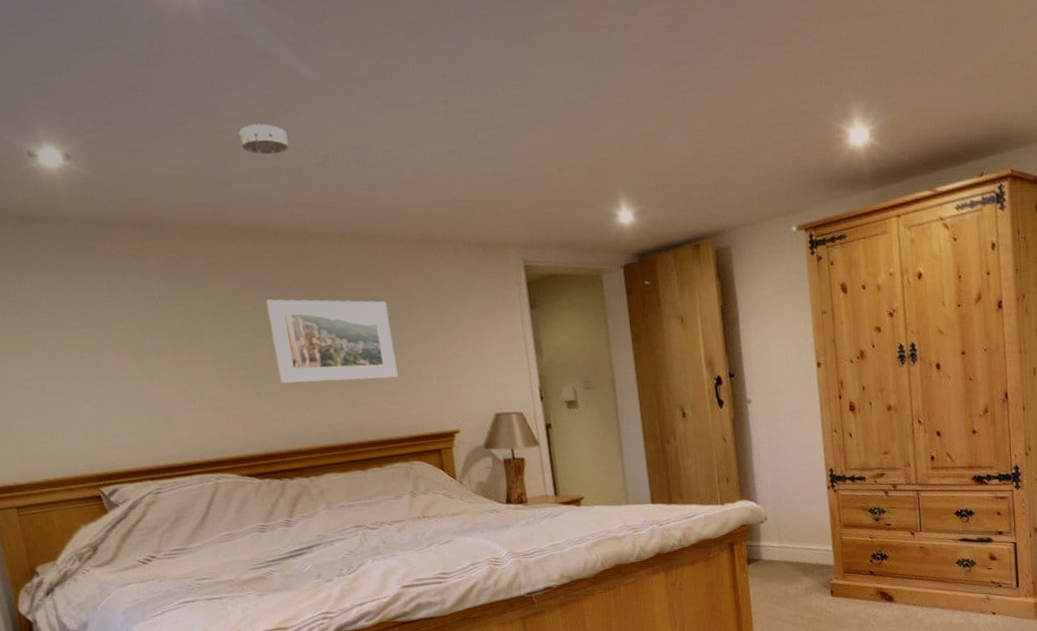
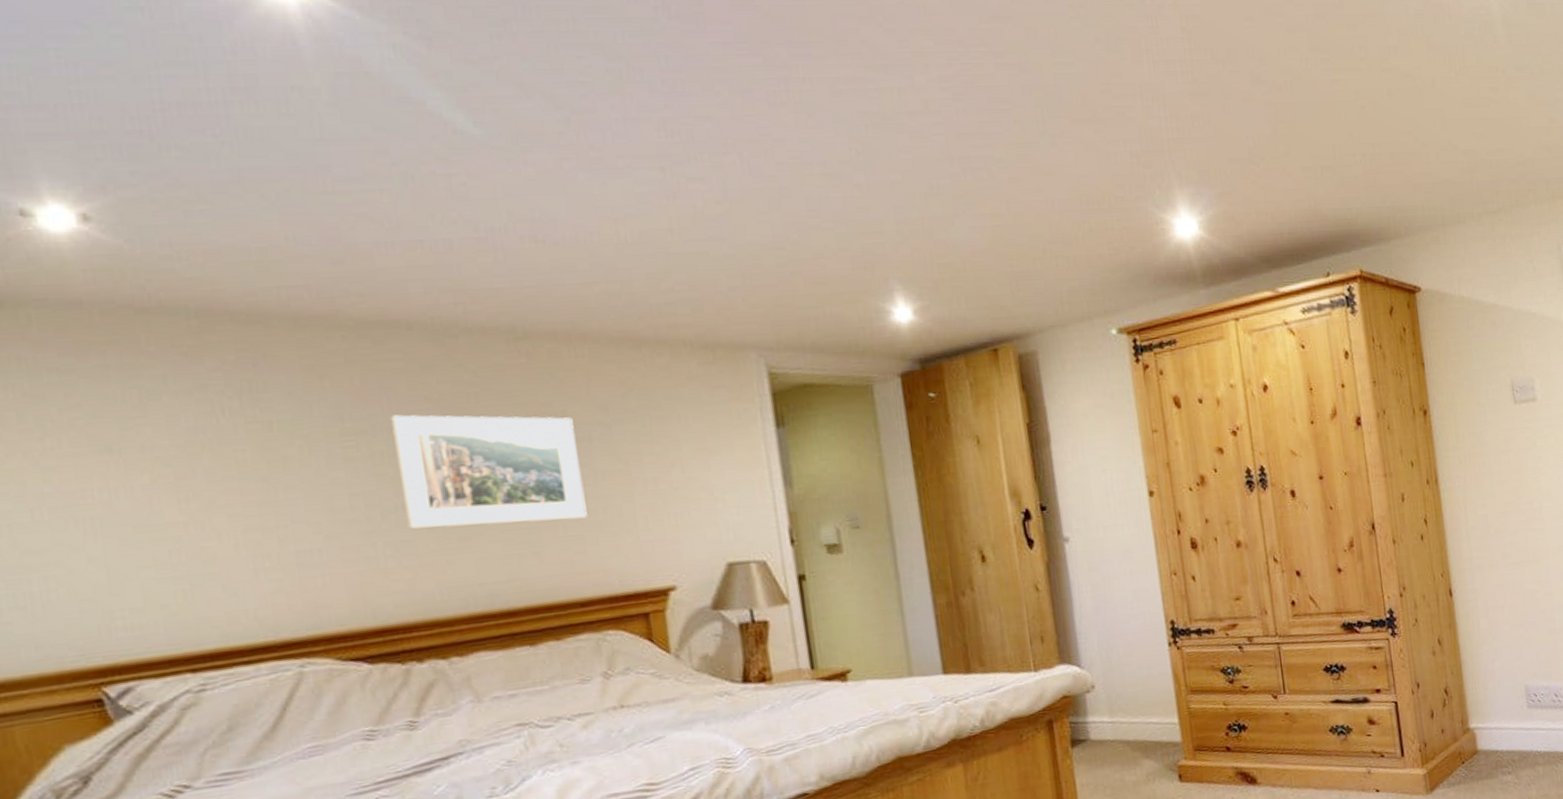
smoke detector: present [239,123,289,155] -> none [360,185,435,226]

